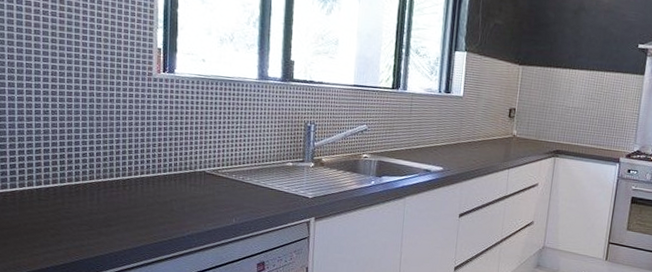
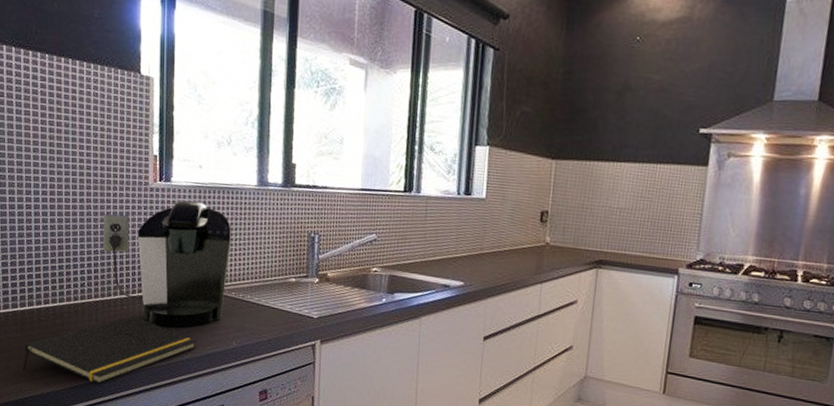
notepad: none [20,196,197,259] -> present [22,316,196,385]
coffee maker: none [106,90,233,207] -> present [104,200,231,328]

